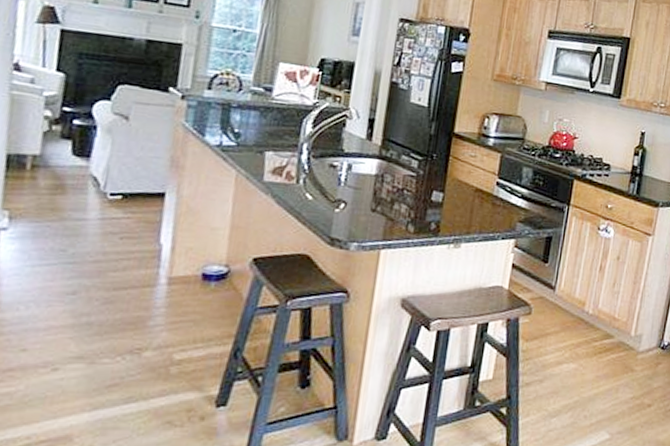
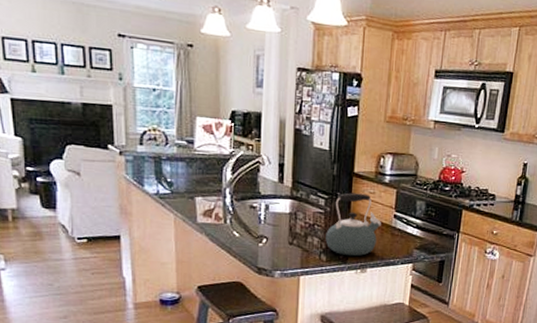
kettle: none [415,155,482,229] -> present [325,192,381,257]

